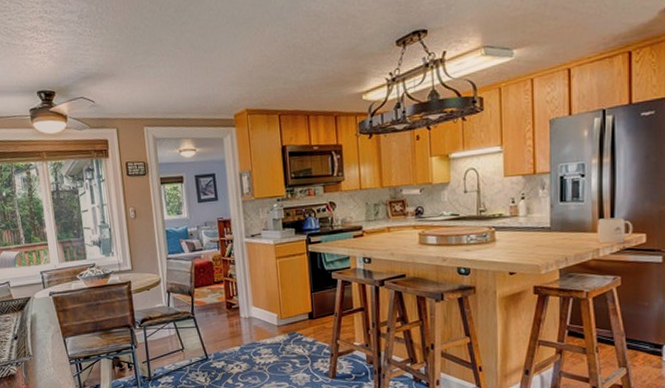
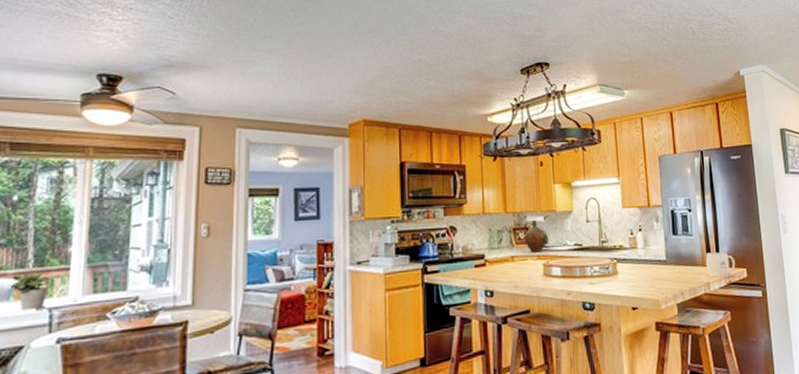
potted plant: none [14,246,38,274] -> present [11,271,51,311]
ceramic jug: none [399,193,424,224] -> present [523,221,548,253]

